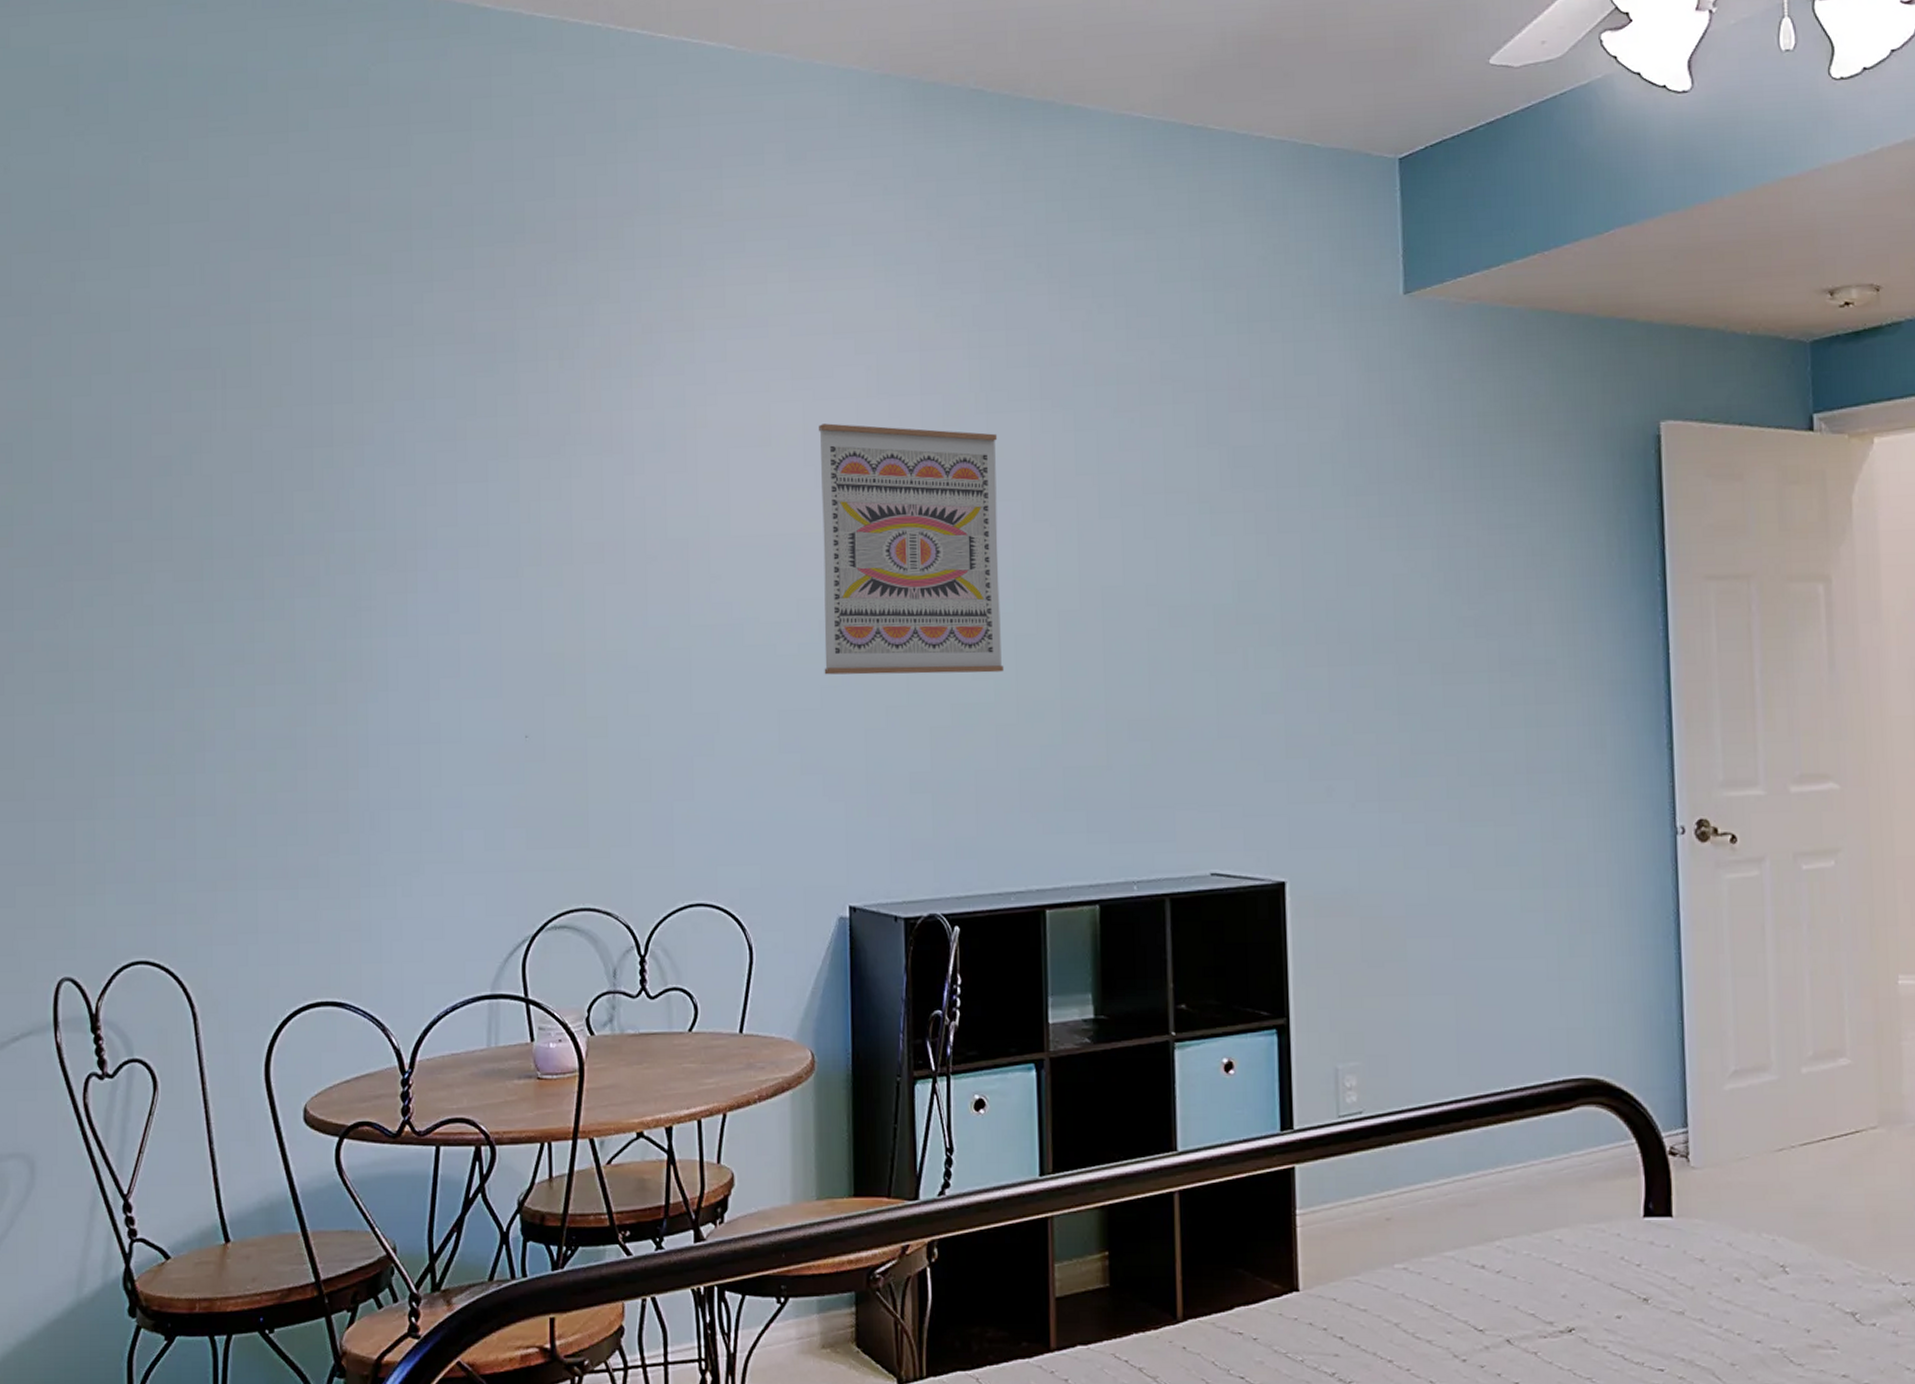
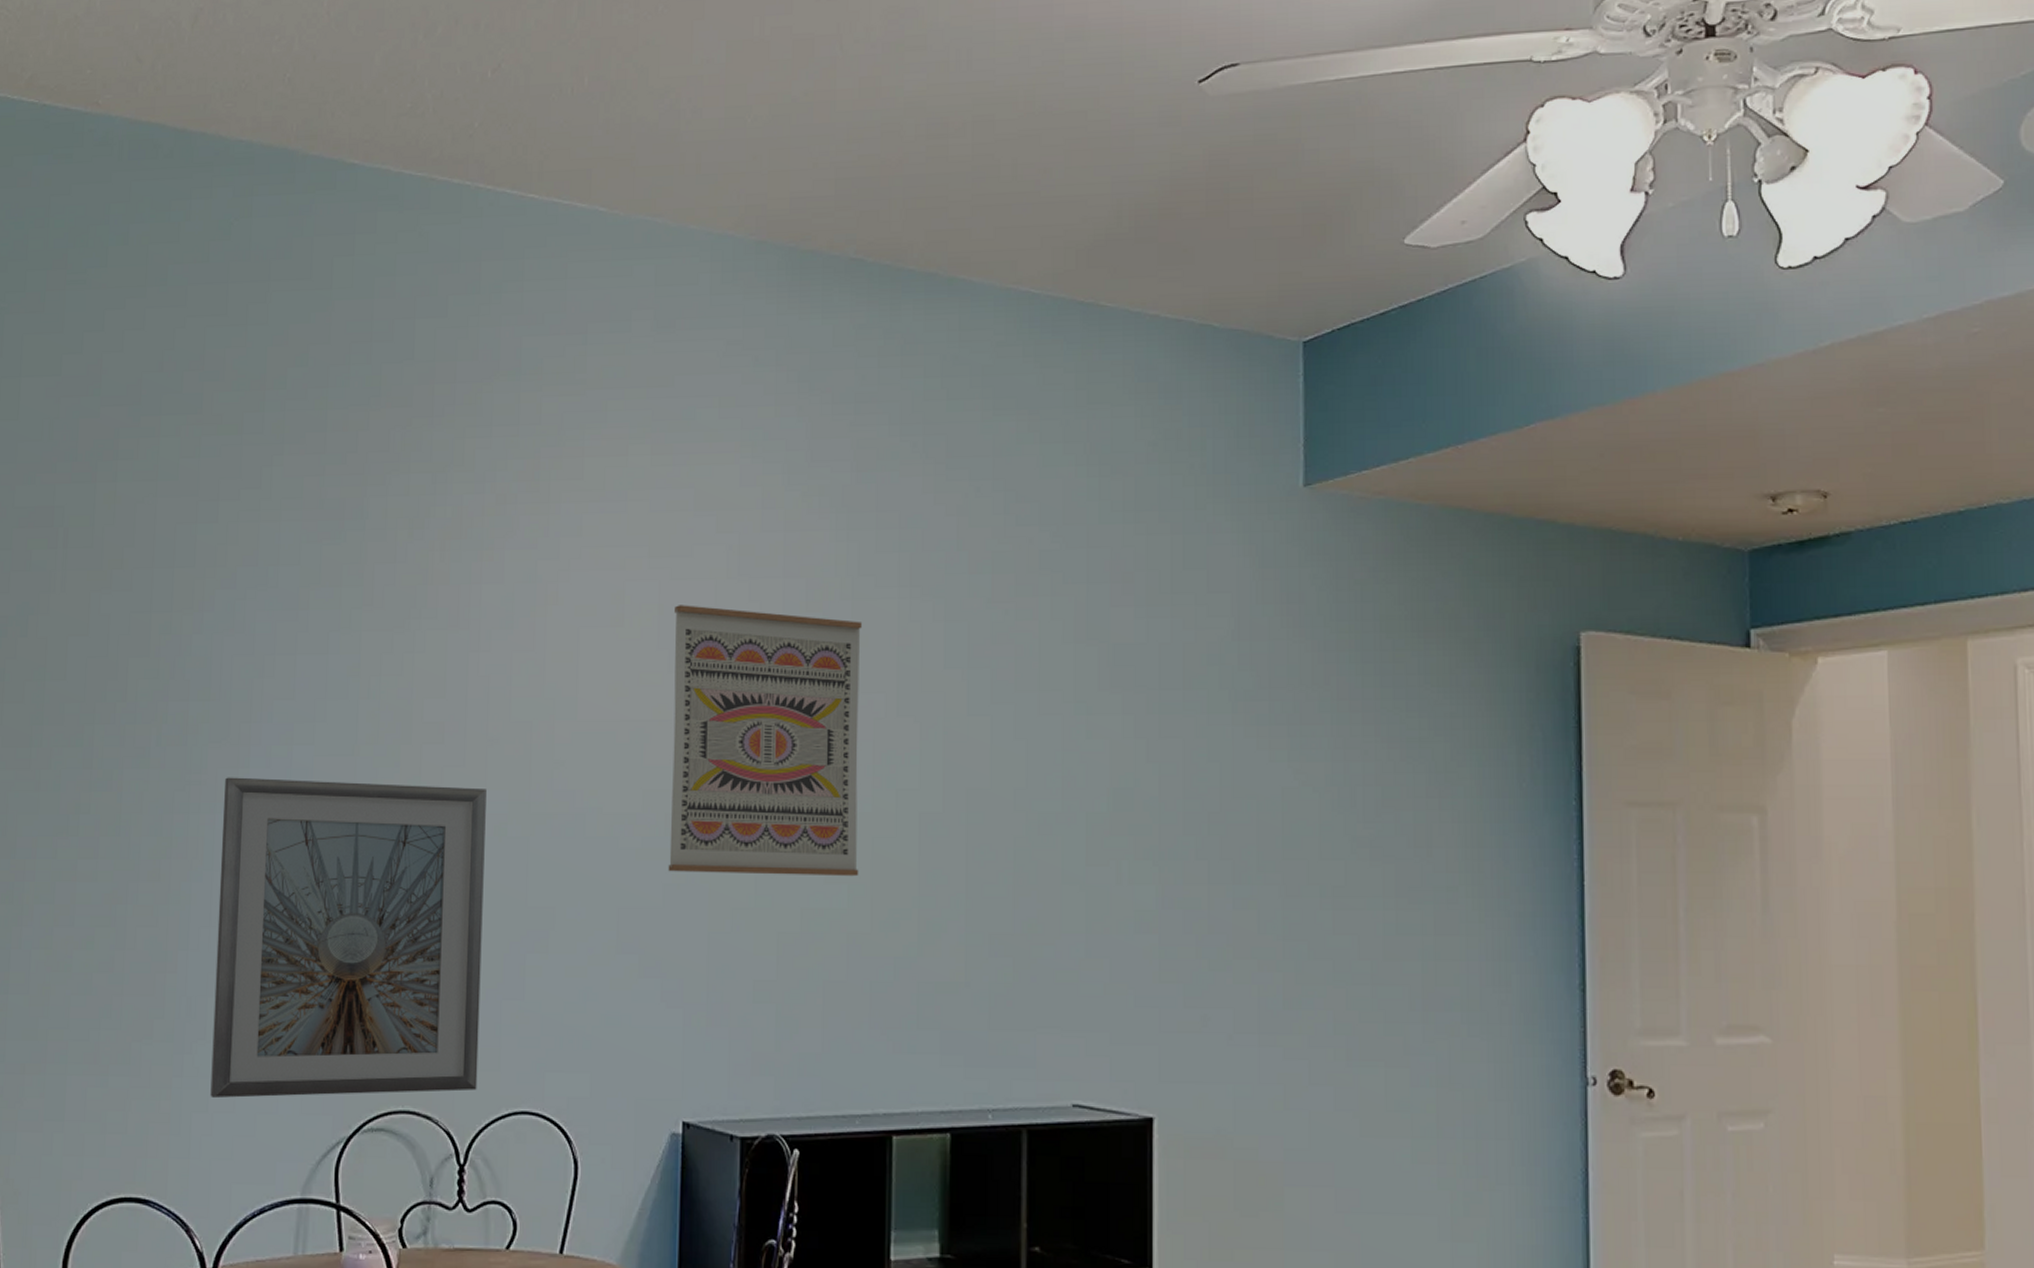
picture frame: none [394,601,654,906] -> present [210,777,487,1099]

